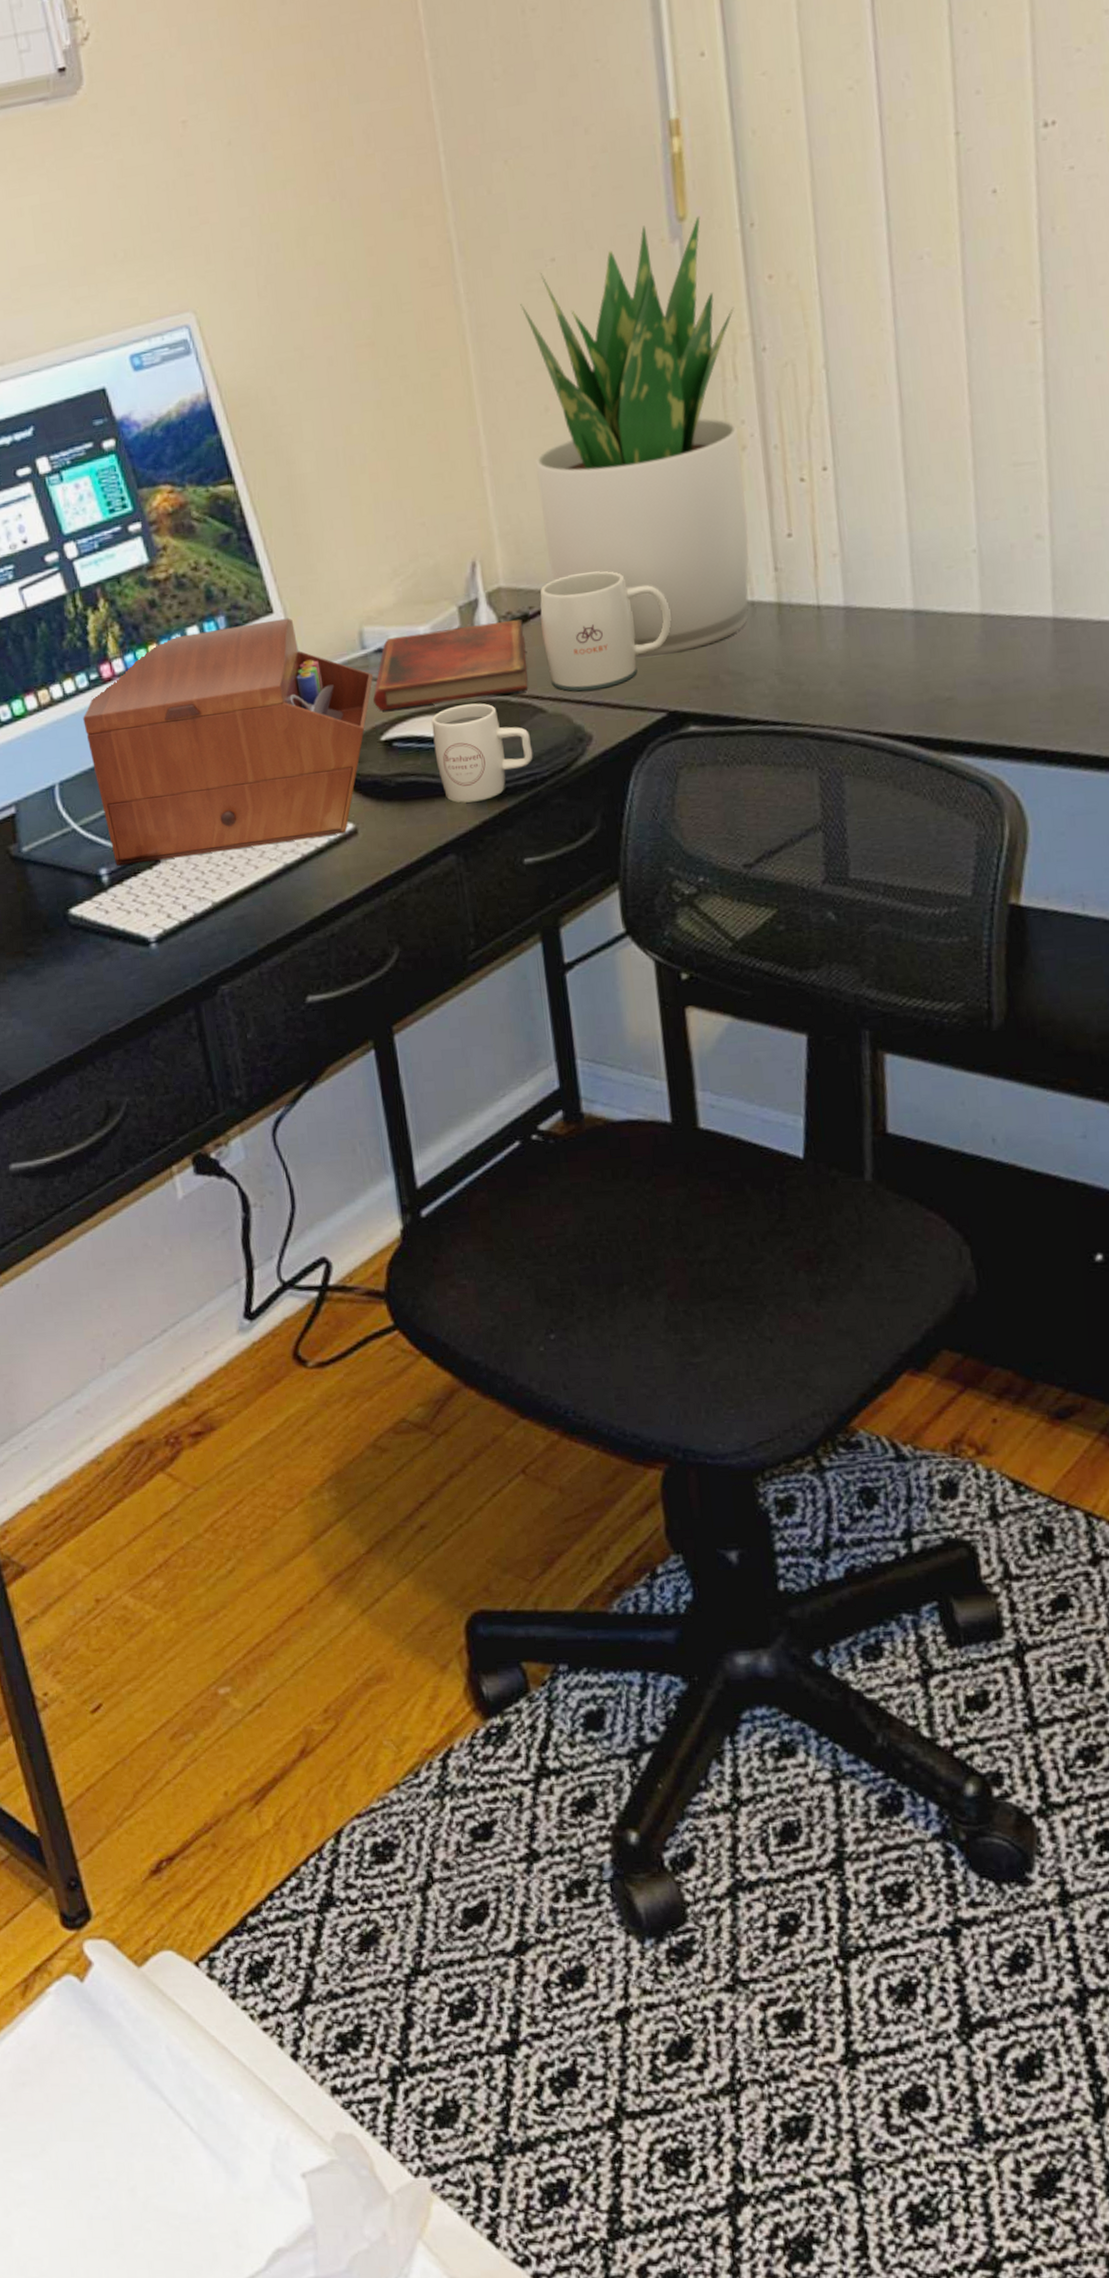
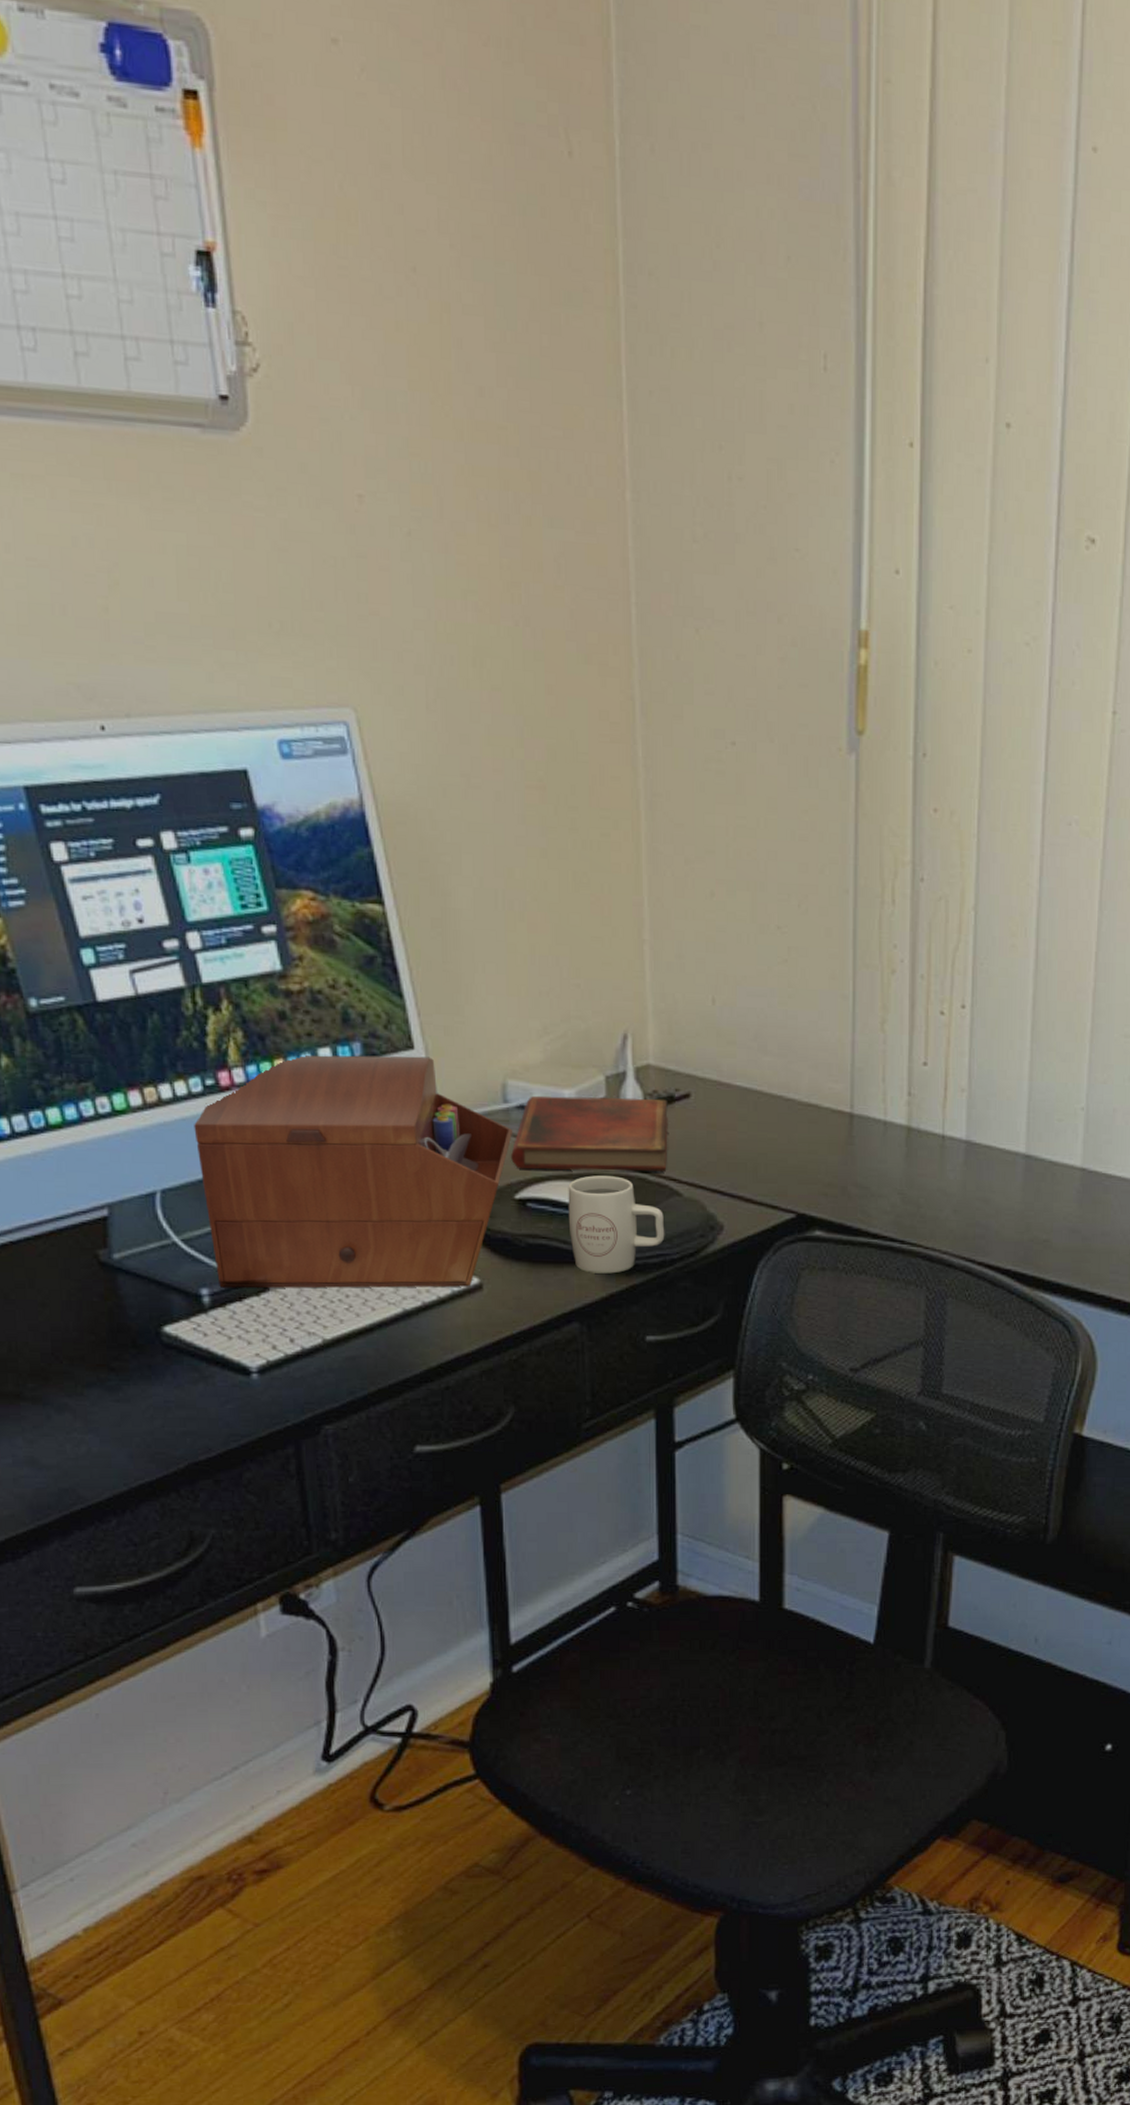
planter: present [520,216,750,659] -> none [696,730,900,1159]
mug: present [540,570,672,693] -> none [686,1064,809,1183]

